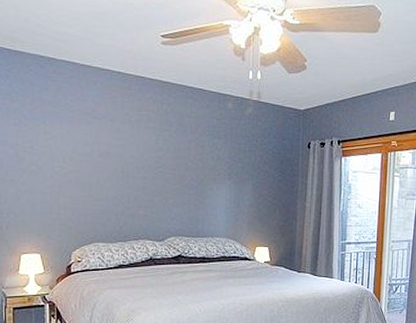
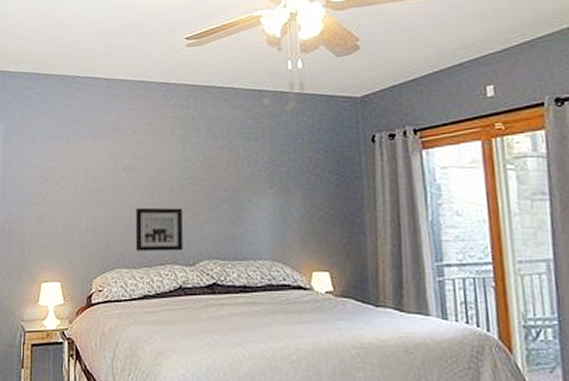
wall art: none [111,190,154,229] -> present [135,207,183,251]

